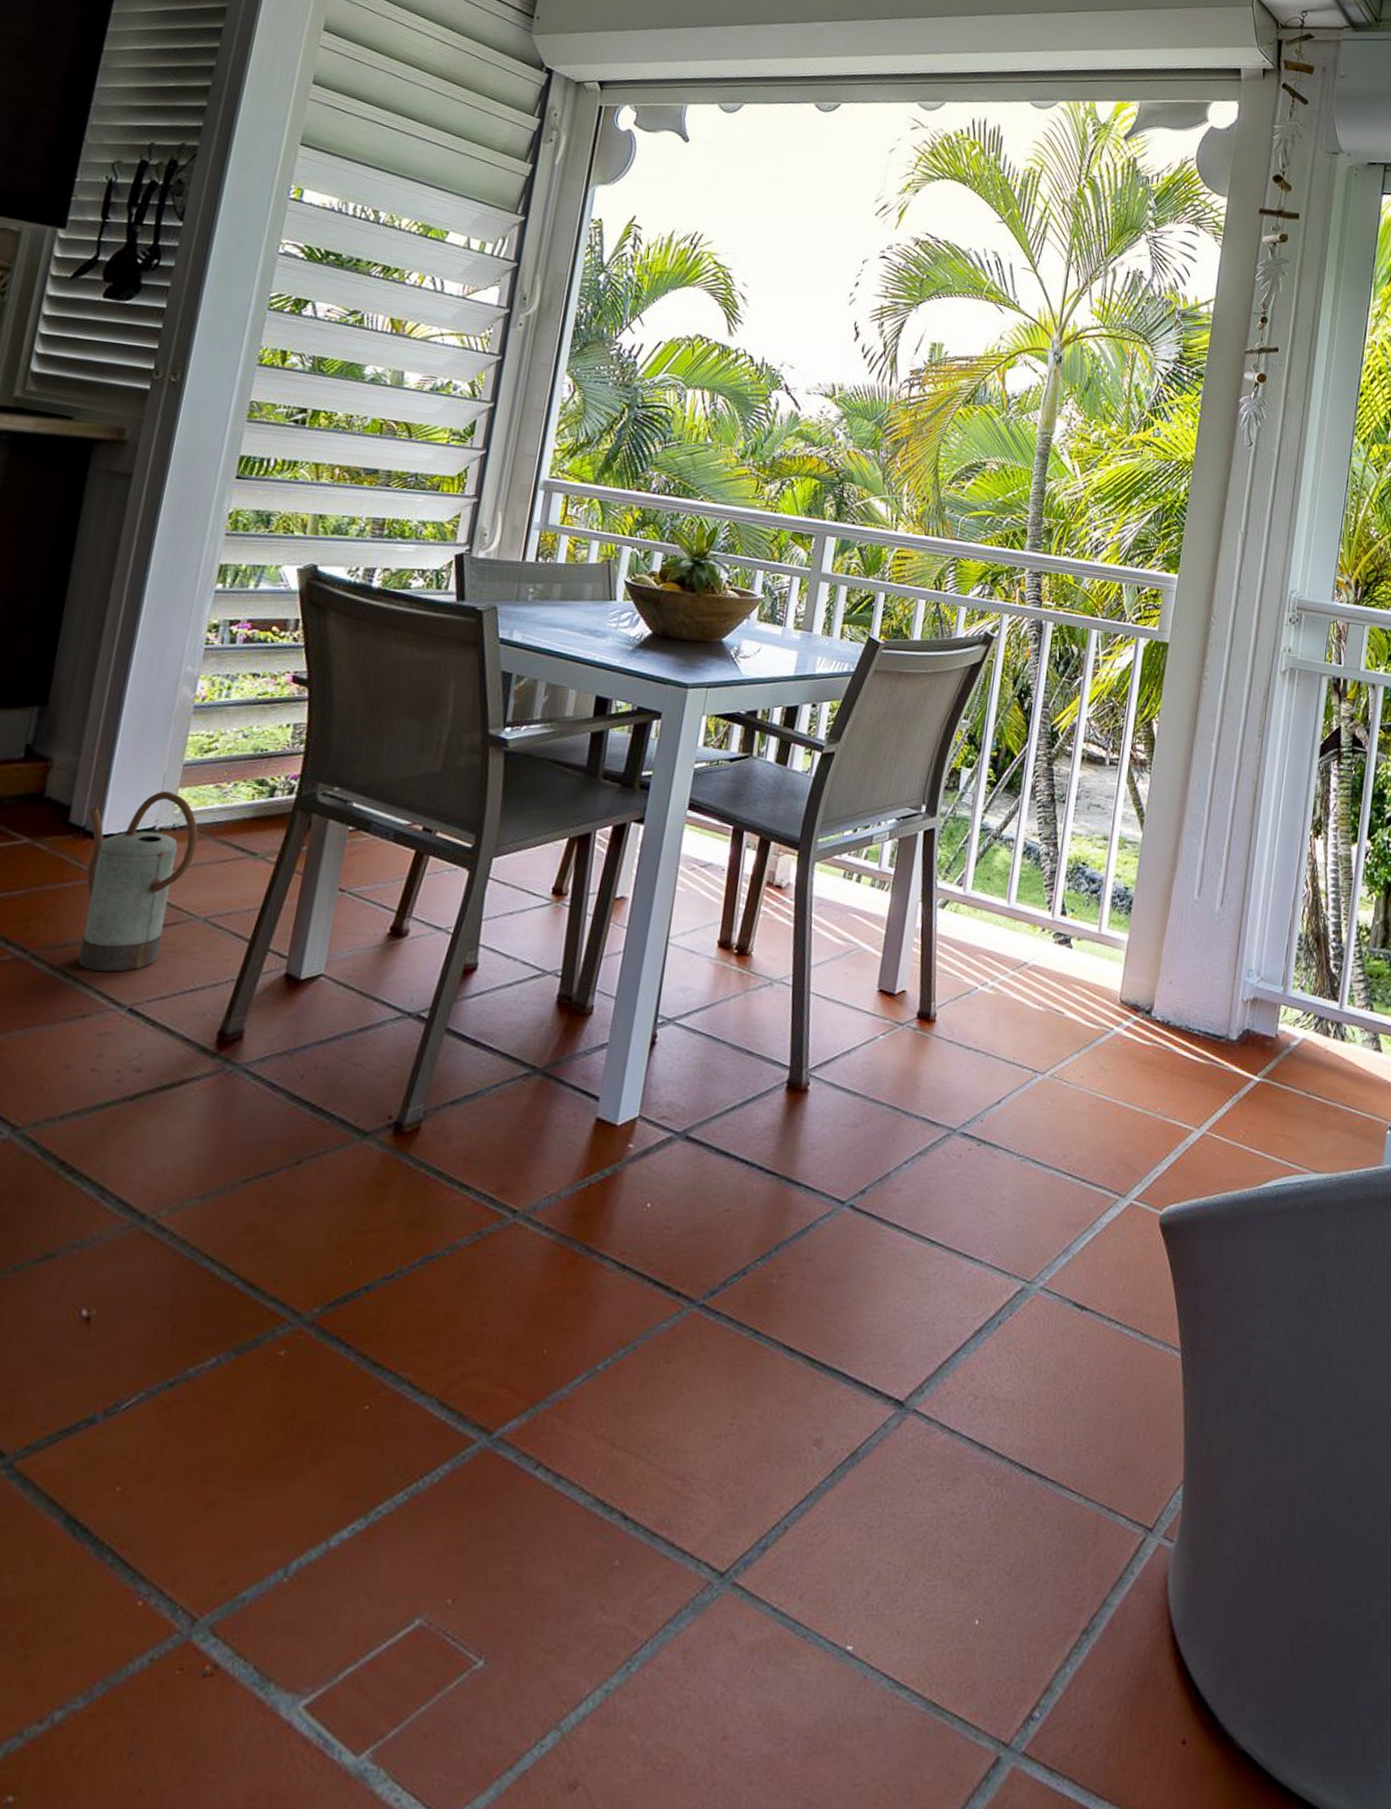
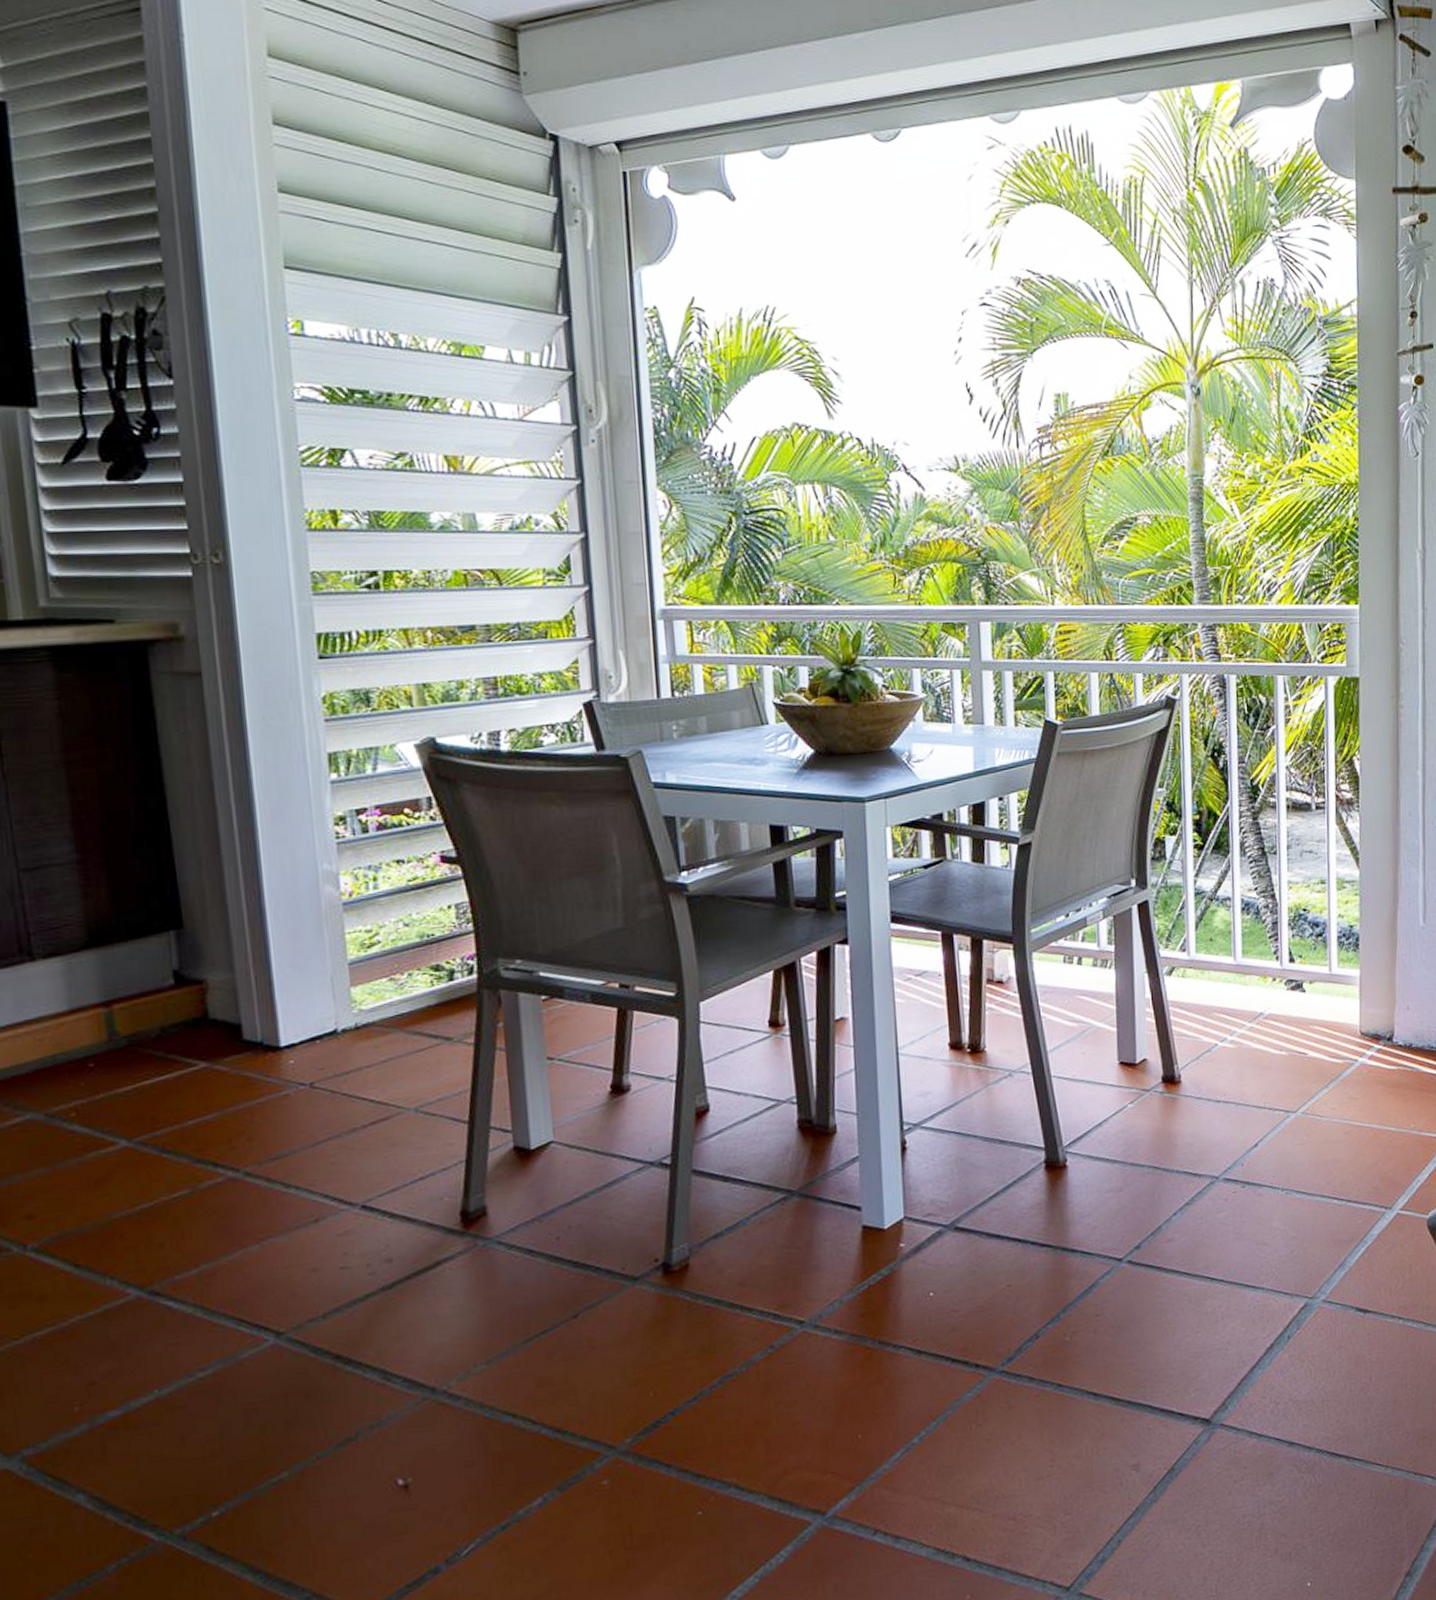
watering can: present [77,790,199,972] -> none [261,992,387,1177]

